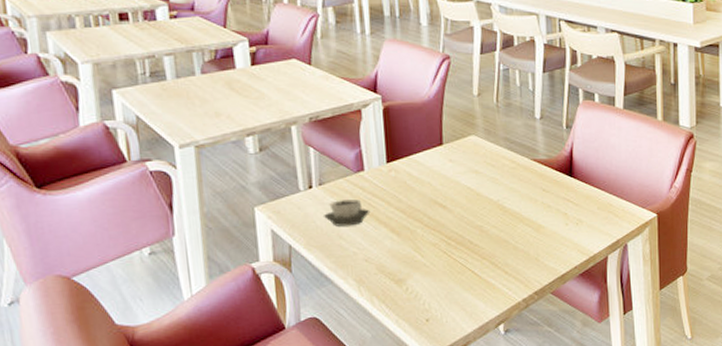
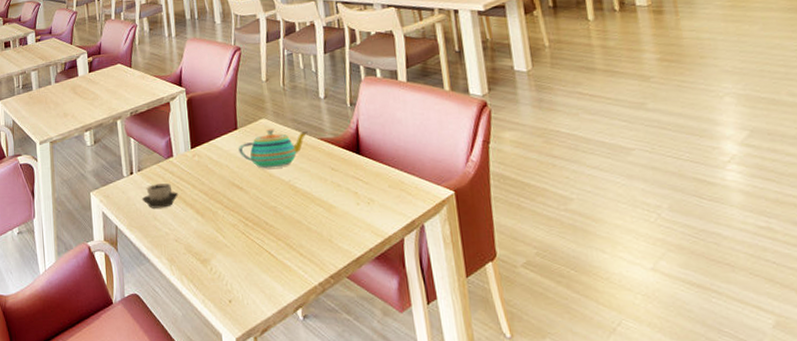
teapot: none [443,147,520,187] -> present [238,129,308,169]

